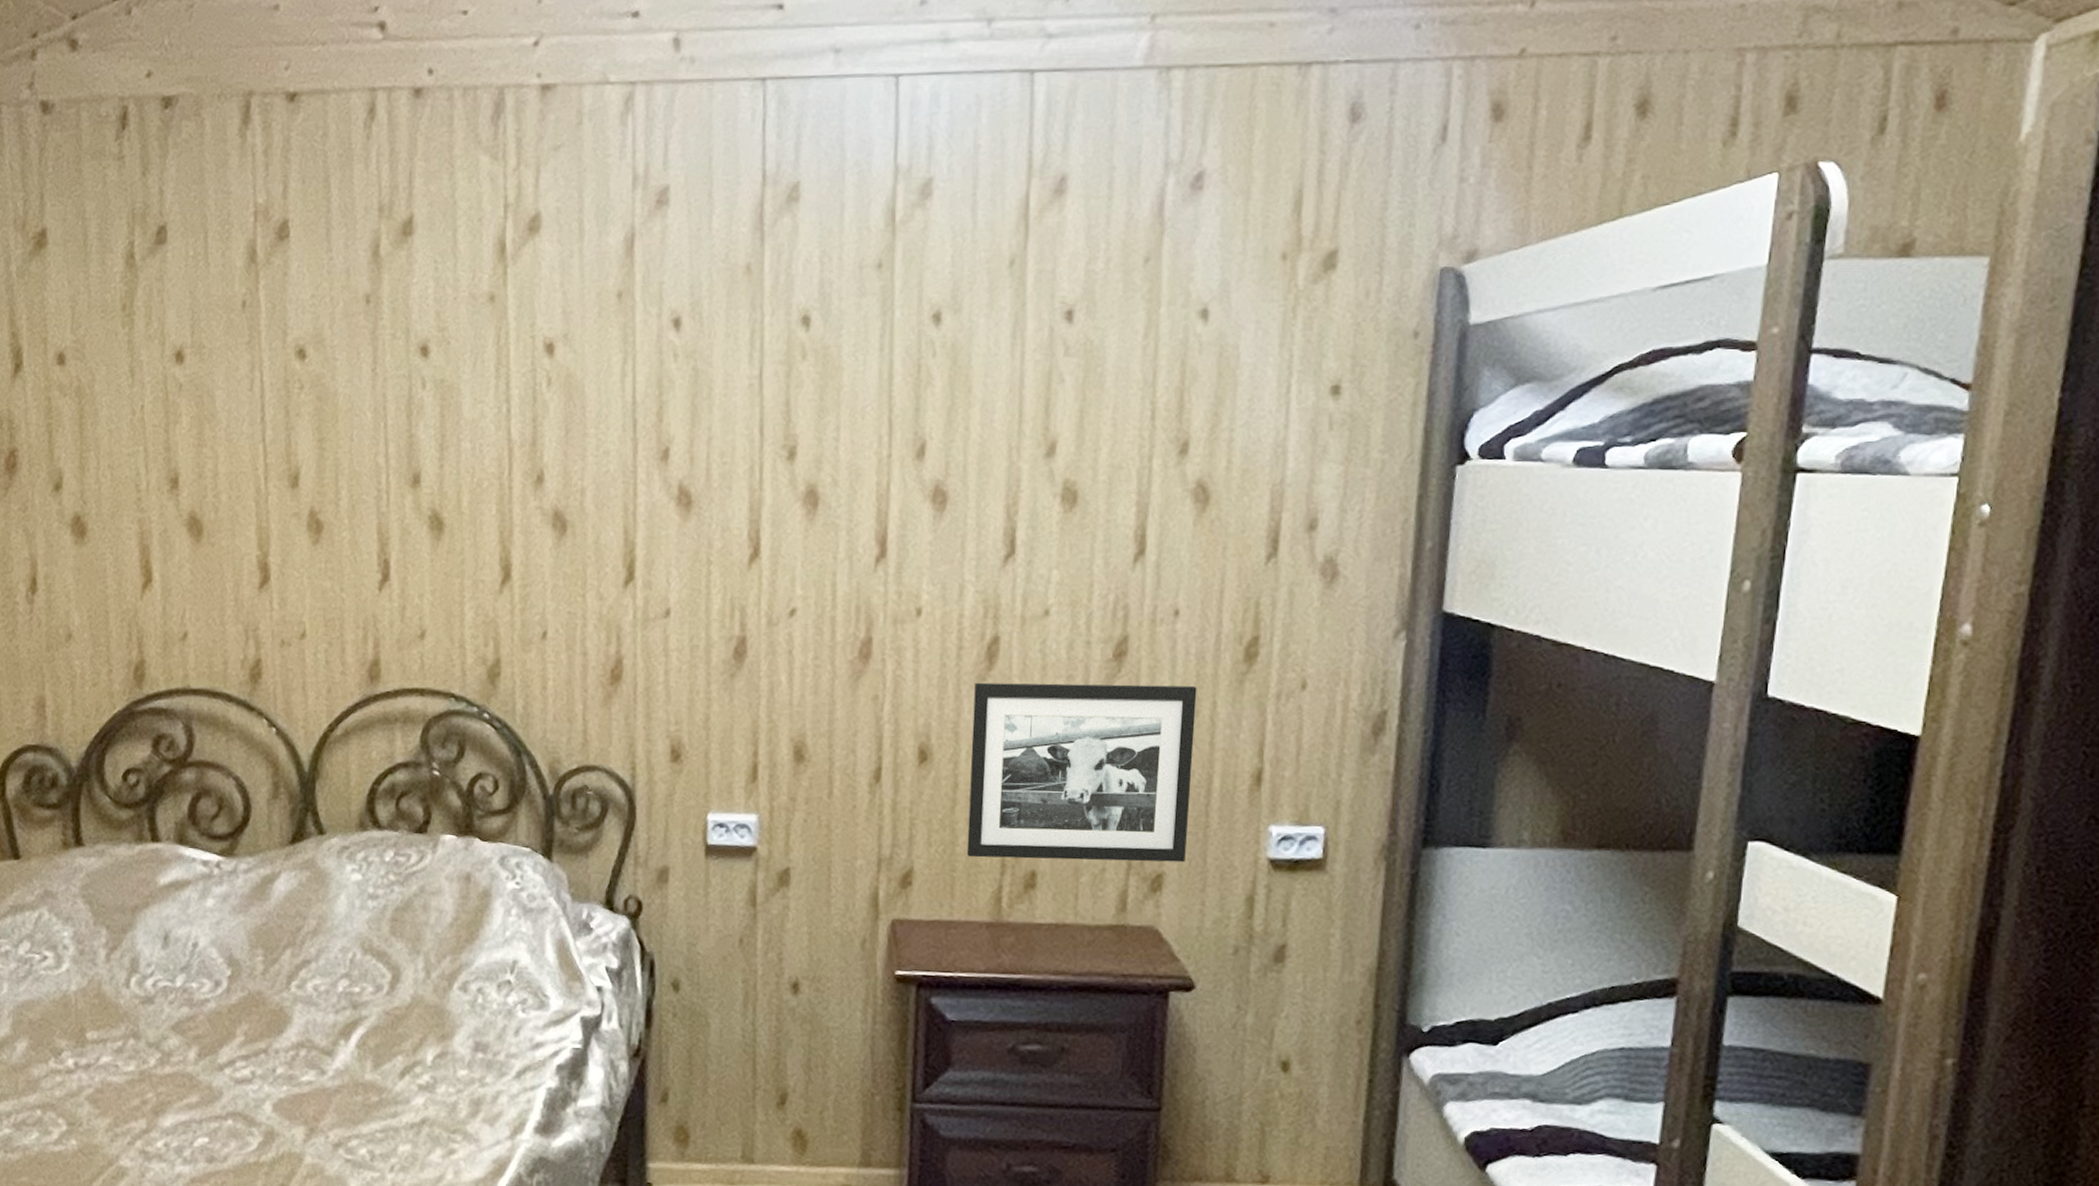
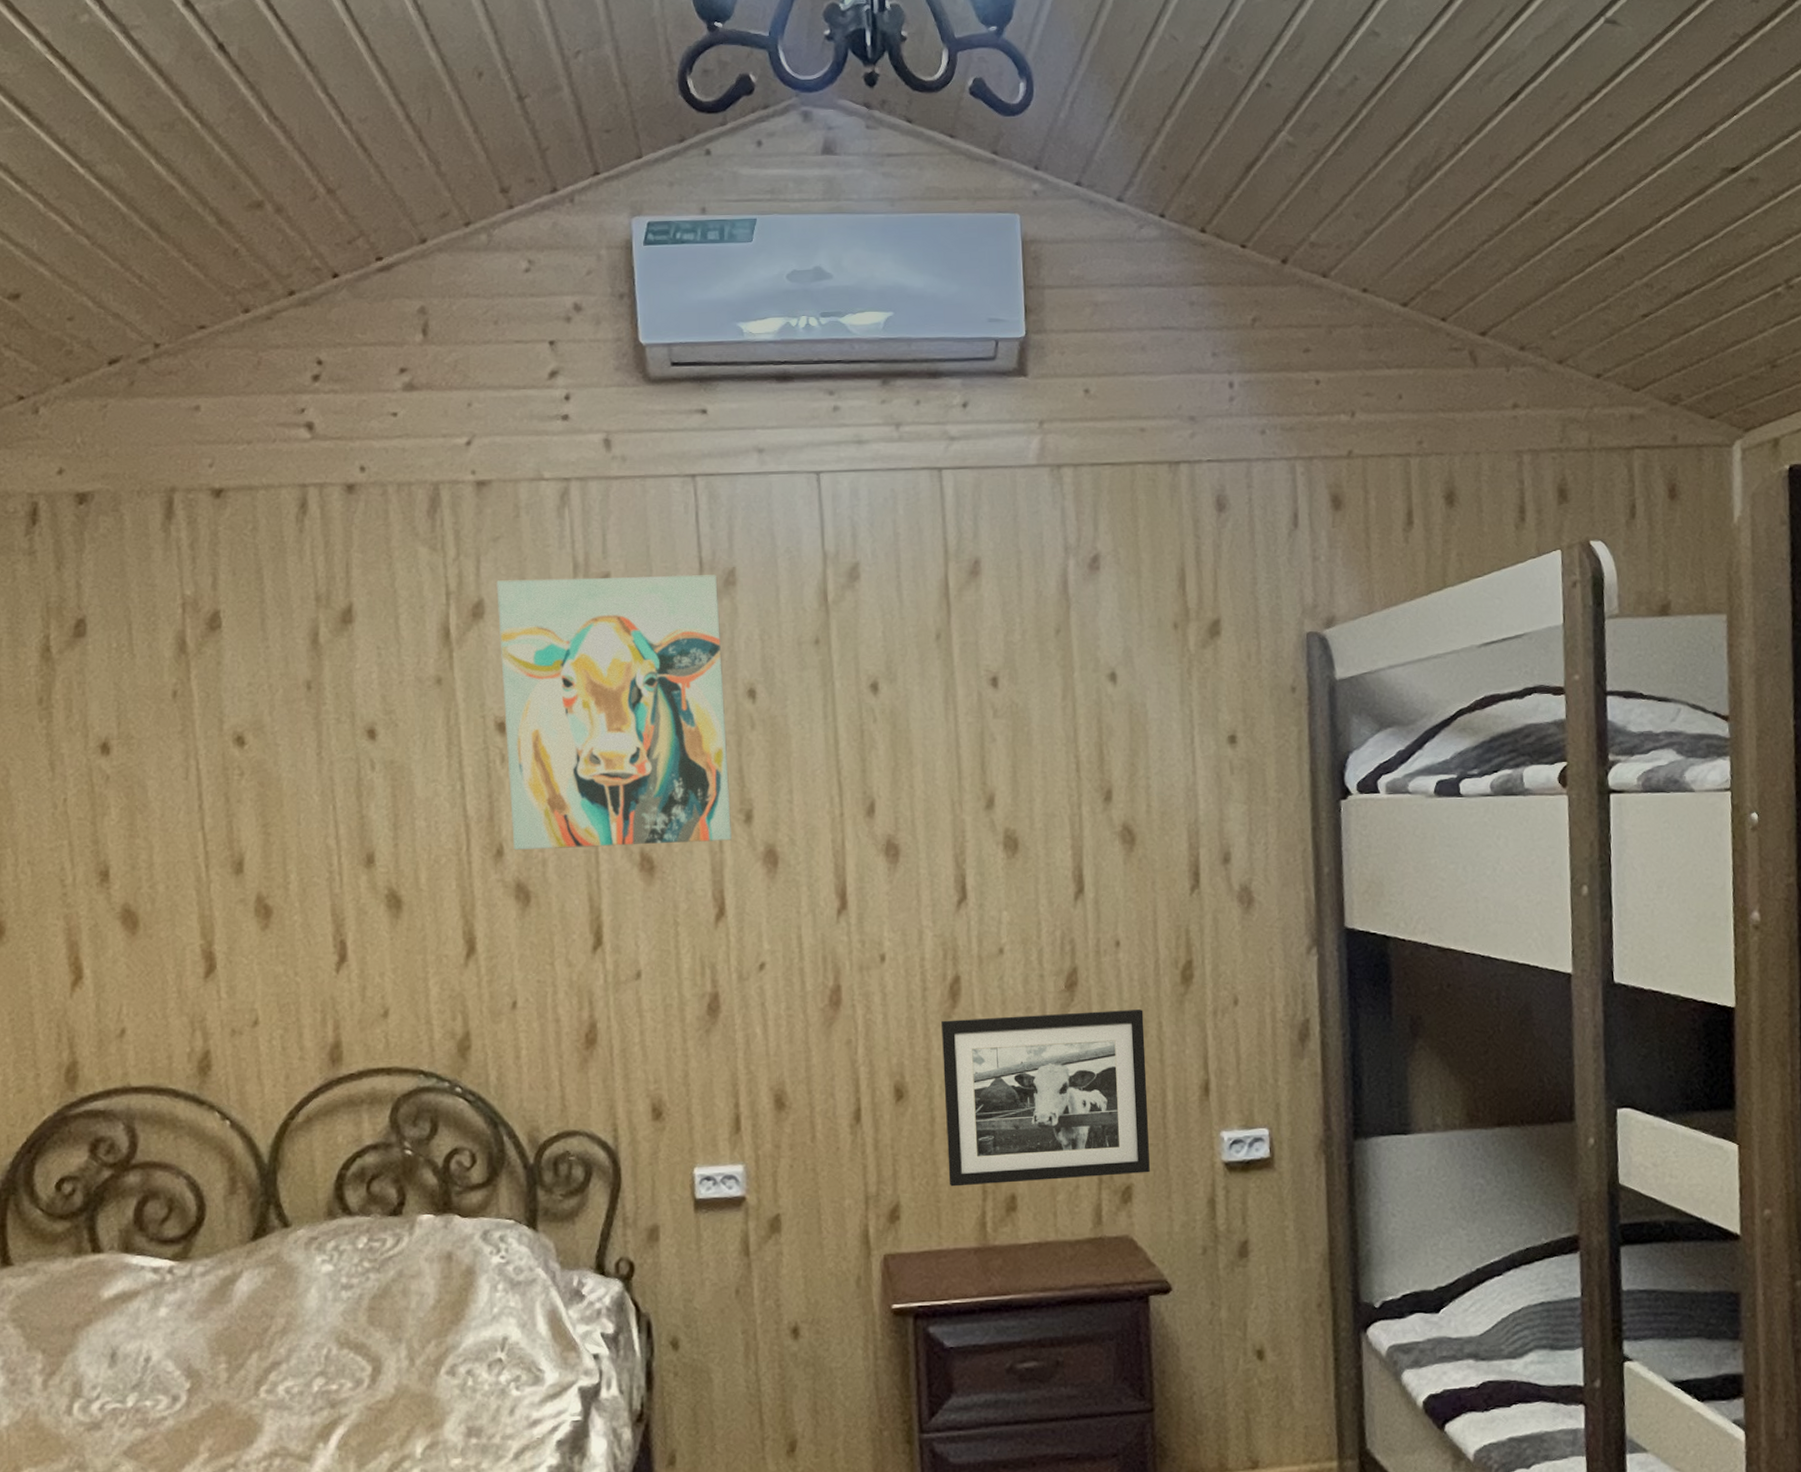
wall art: none [553,189,780,478] -> present [496,575,732,851]

